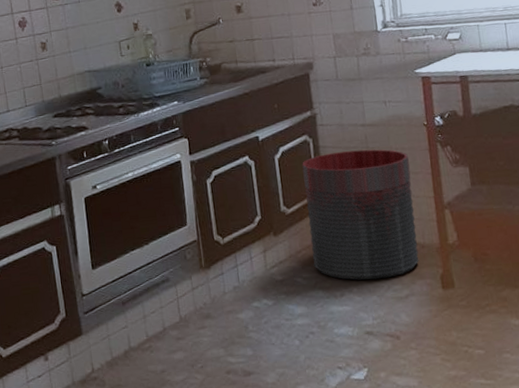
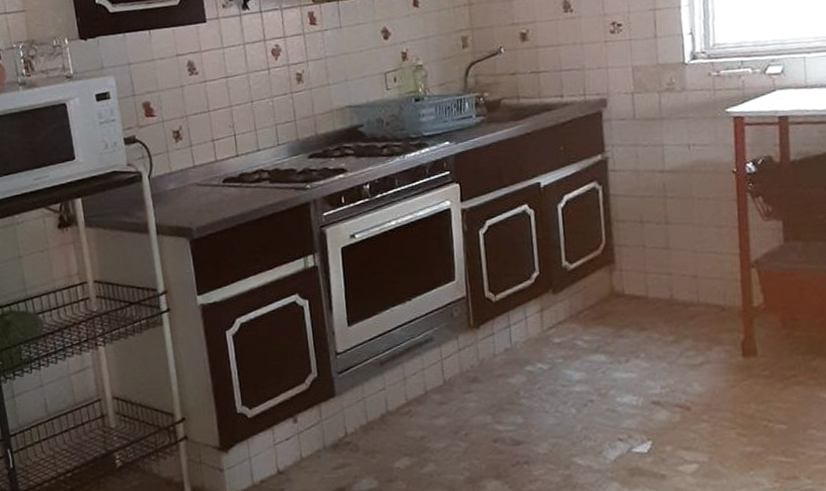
trash can: present [302,149,419,280] -> none [589,199,718,345]

